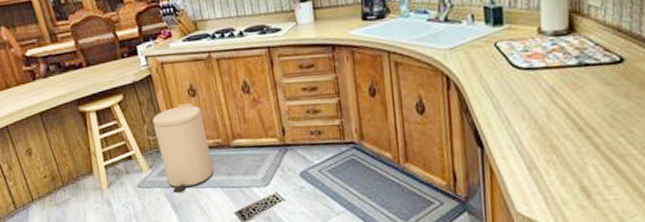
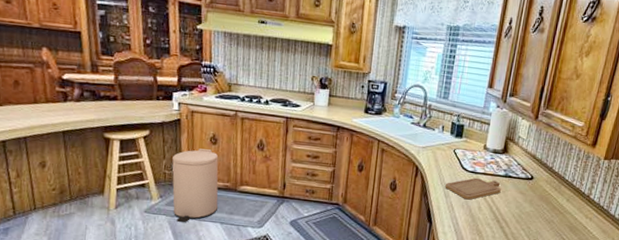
chopping board: none [492,74,577,108] -> present [445,177,501,200]

